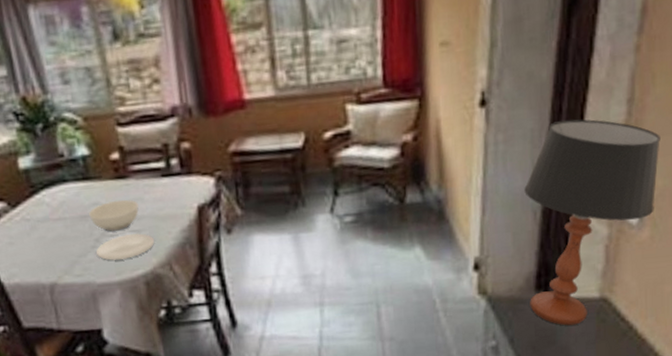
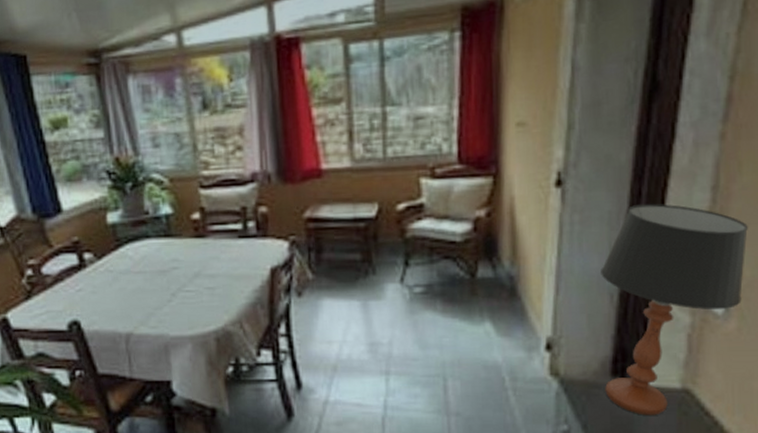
bowl: present [89,199,140,232] -> none [168,257,215,287]
plate: present [95,233,155,261] -> none [171,291,228,315]

